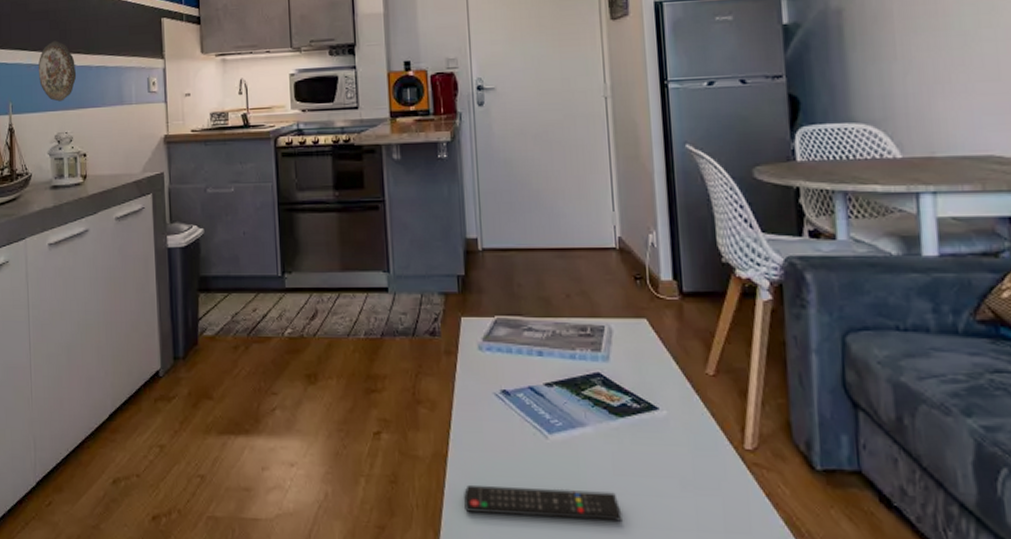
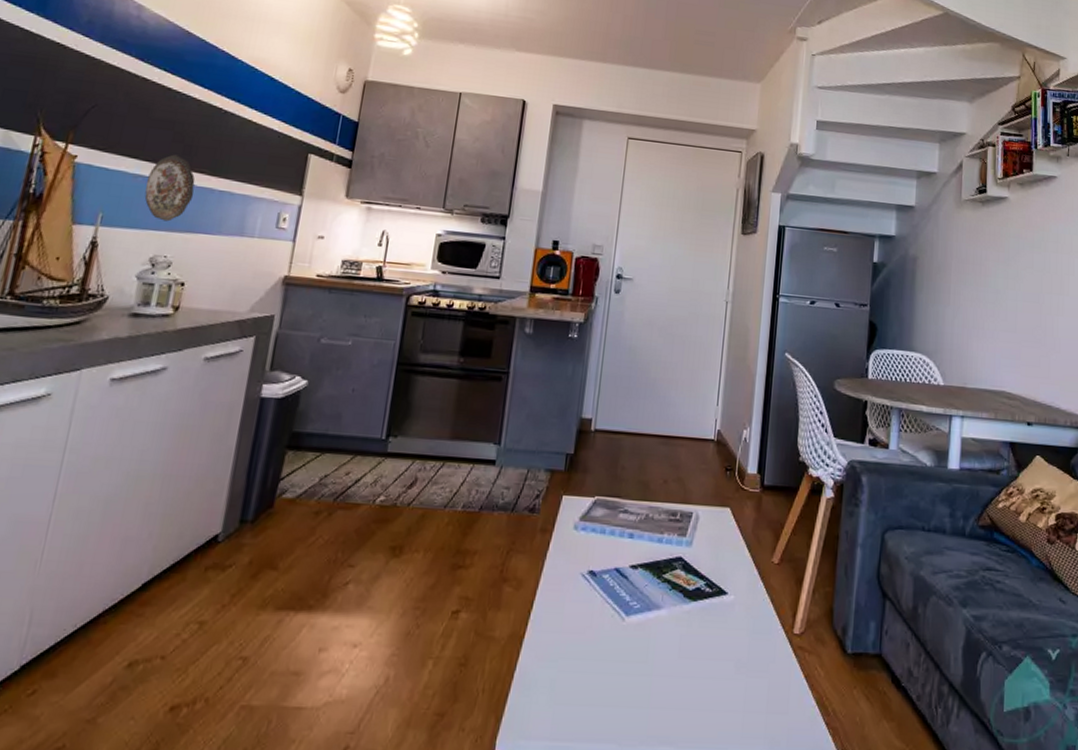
remote control: present [464,485,622,522] -> none [532,668,680,704]

